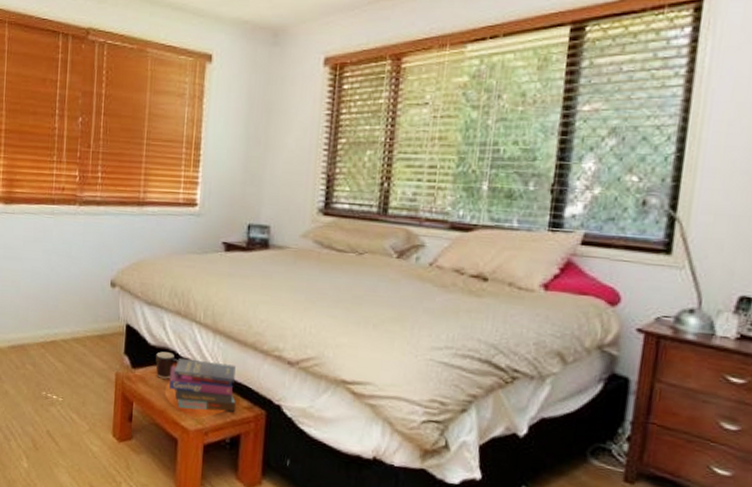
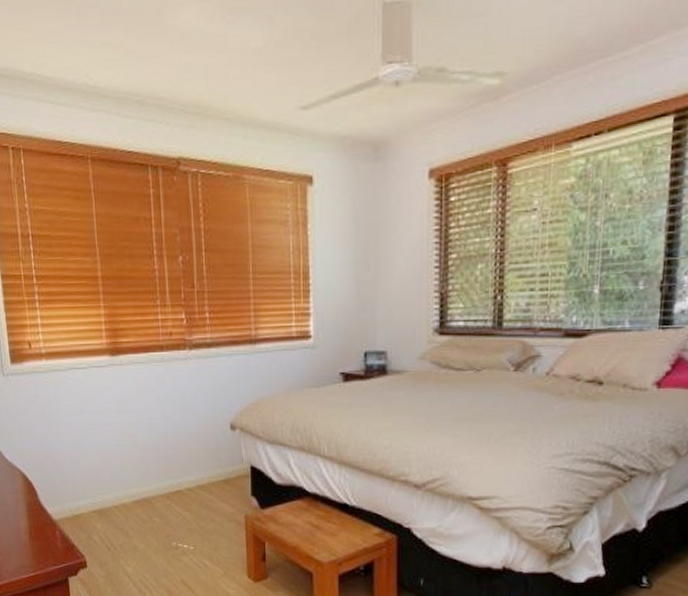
mug: present [155,351,179,379] -> none [283,489,307,516]
books: present [168,357,236,412] -> none [298,493,366,543]

